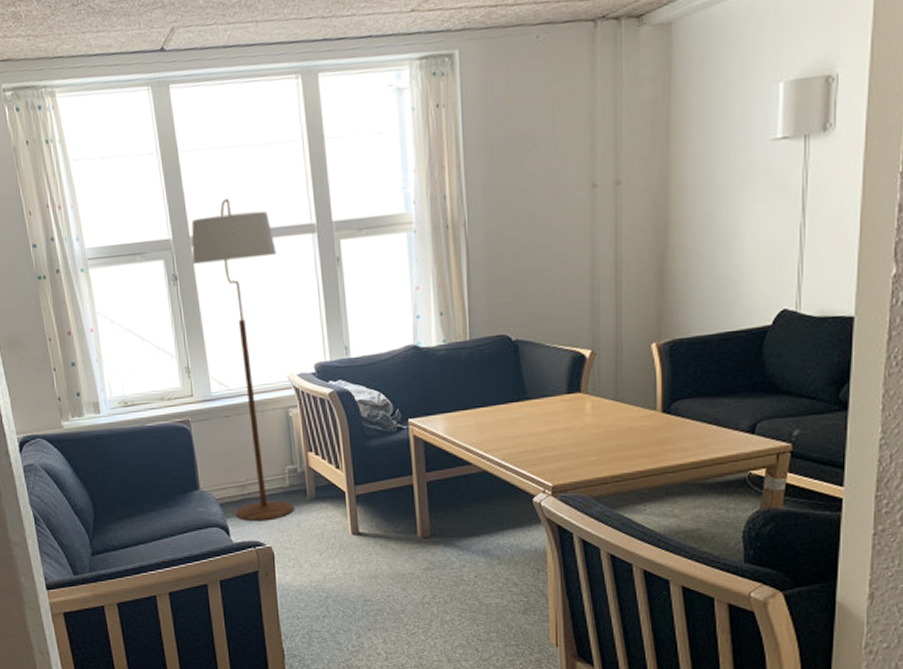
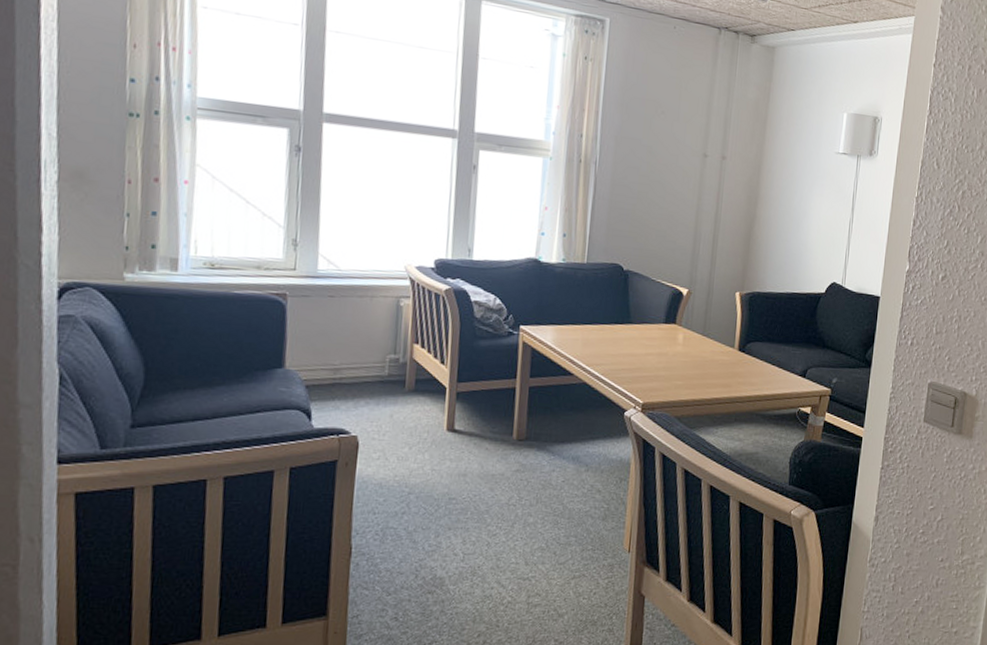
floor lamp: present [191,198,295,522] -> none [320,86,414,409]

